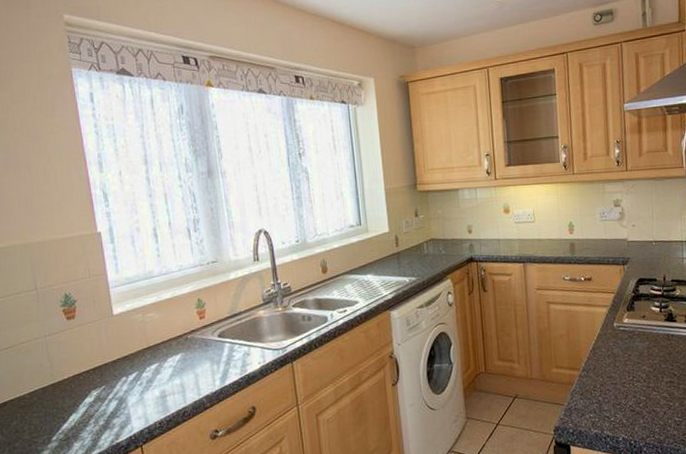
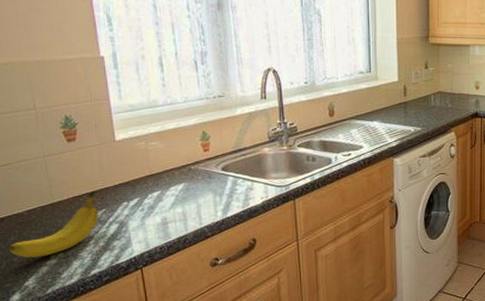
fruit: none [12,368,99,443] -> present [10,191,100,258]

